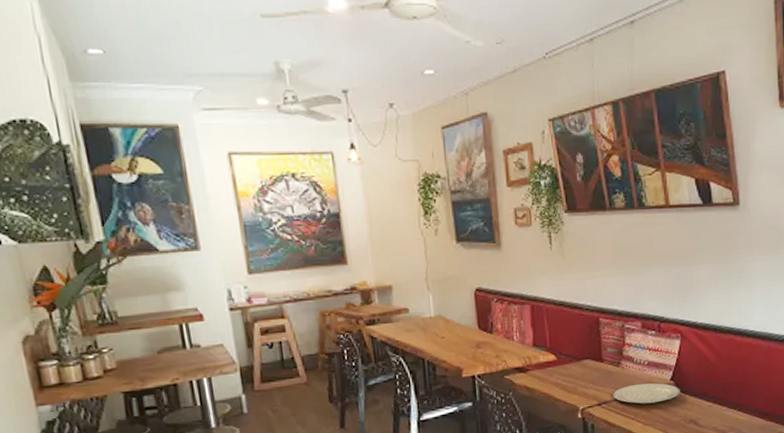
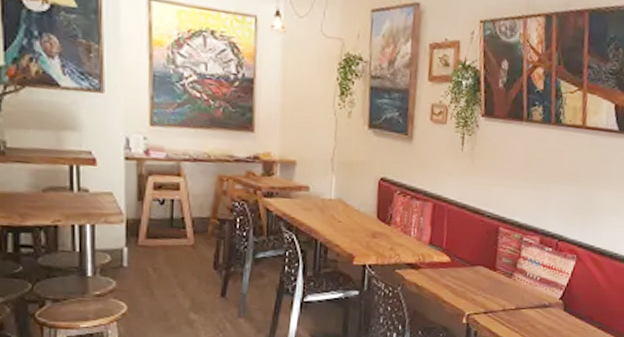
plate: present [613,383,680,405] -> none [501,298,568,320]

